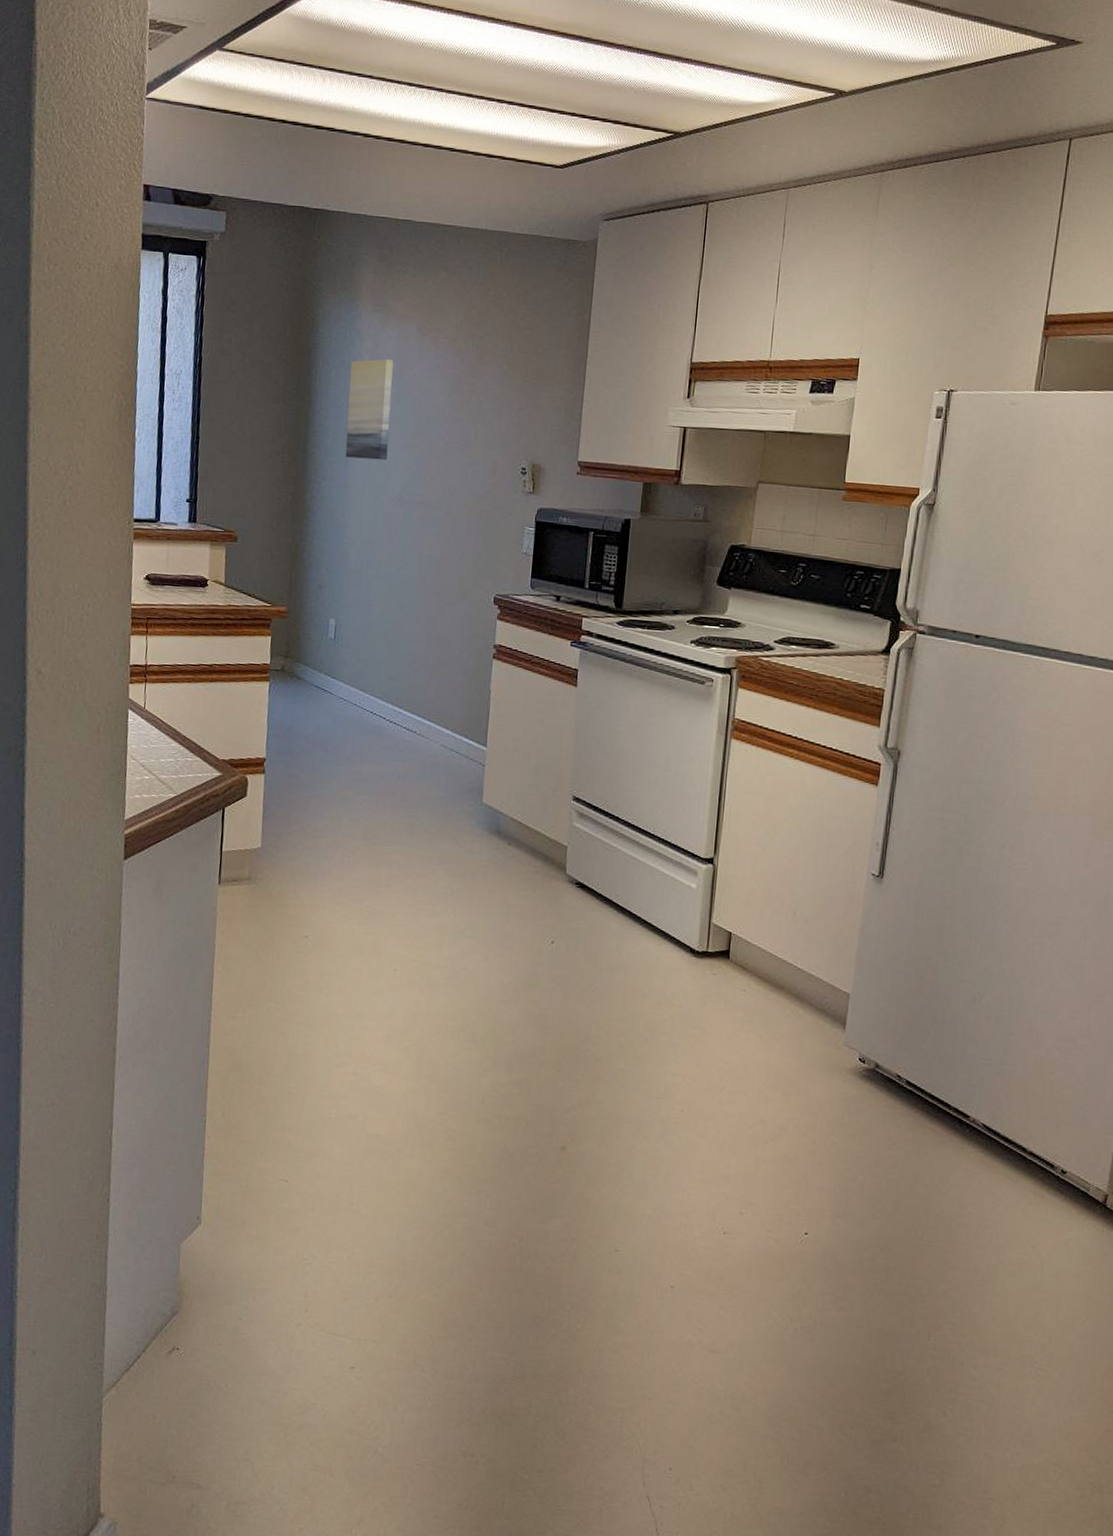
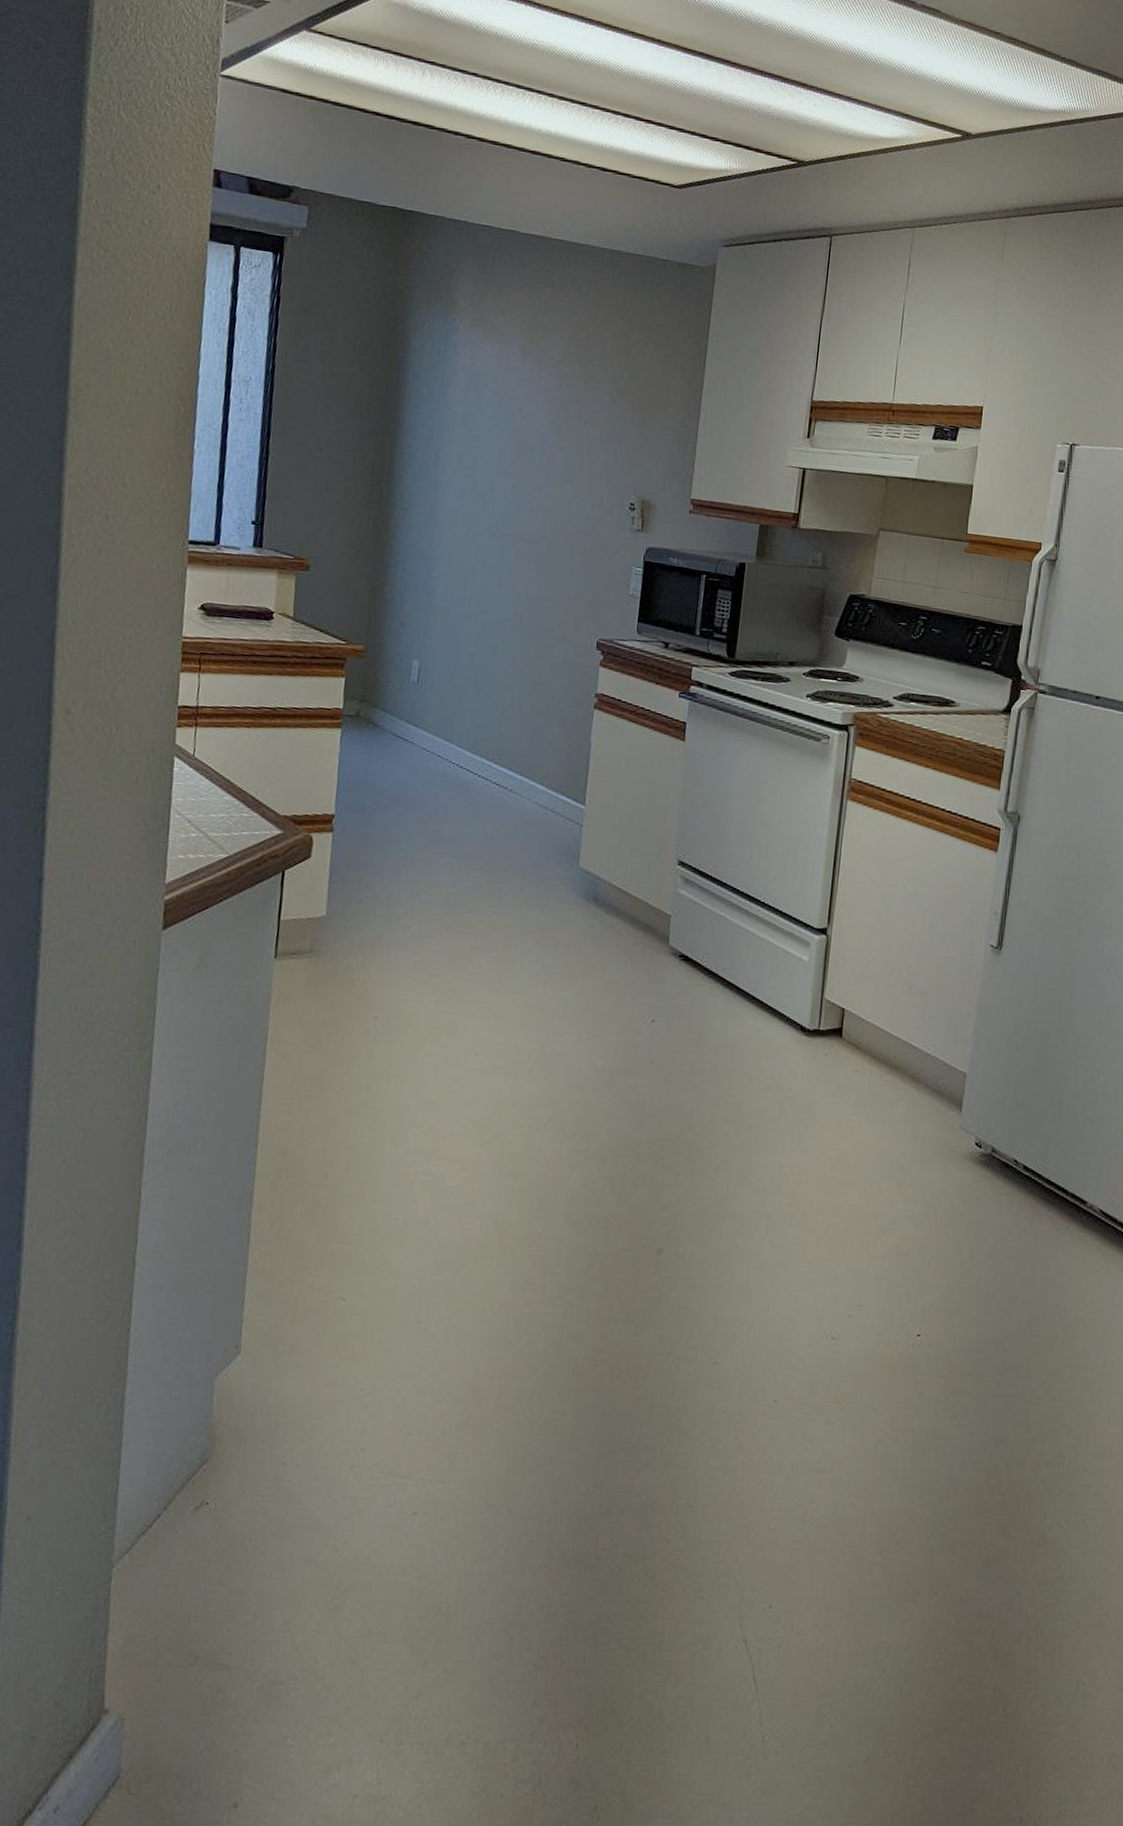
wall art: present [345,359,394,461] -> none [435,377,493,488]

